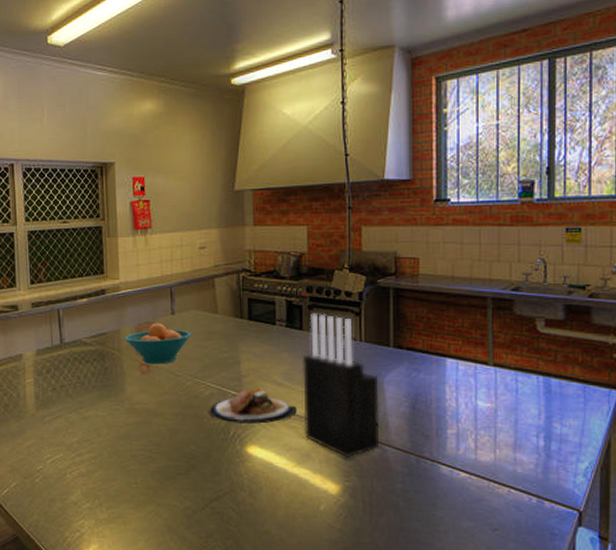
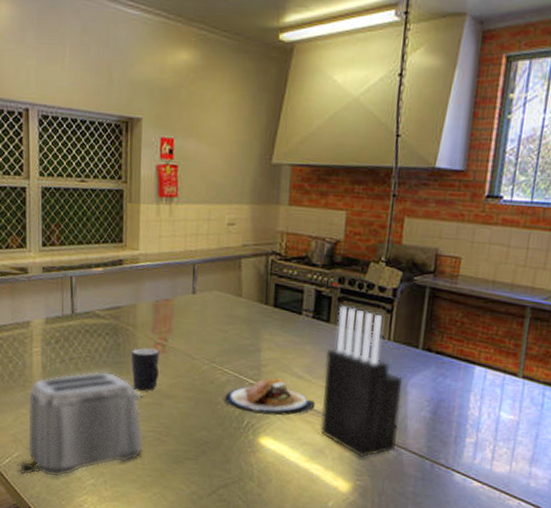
toaster: none [15,395,135,505] -> present [17,371,143,477]
mug: none [118,369,146,411] -> present [131,348,160,391]
fruit bowl: present [124,323,192,365] -> none [140,300,212,346]

